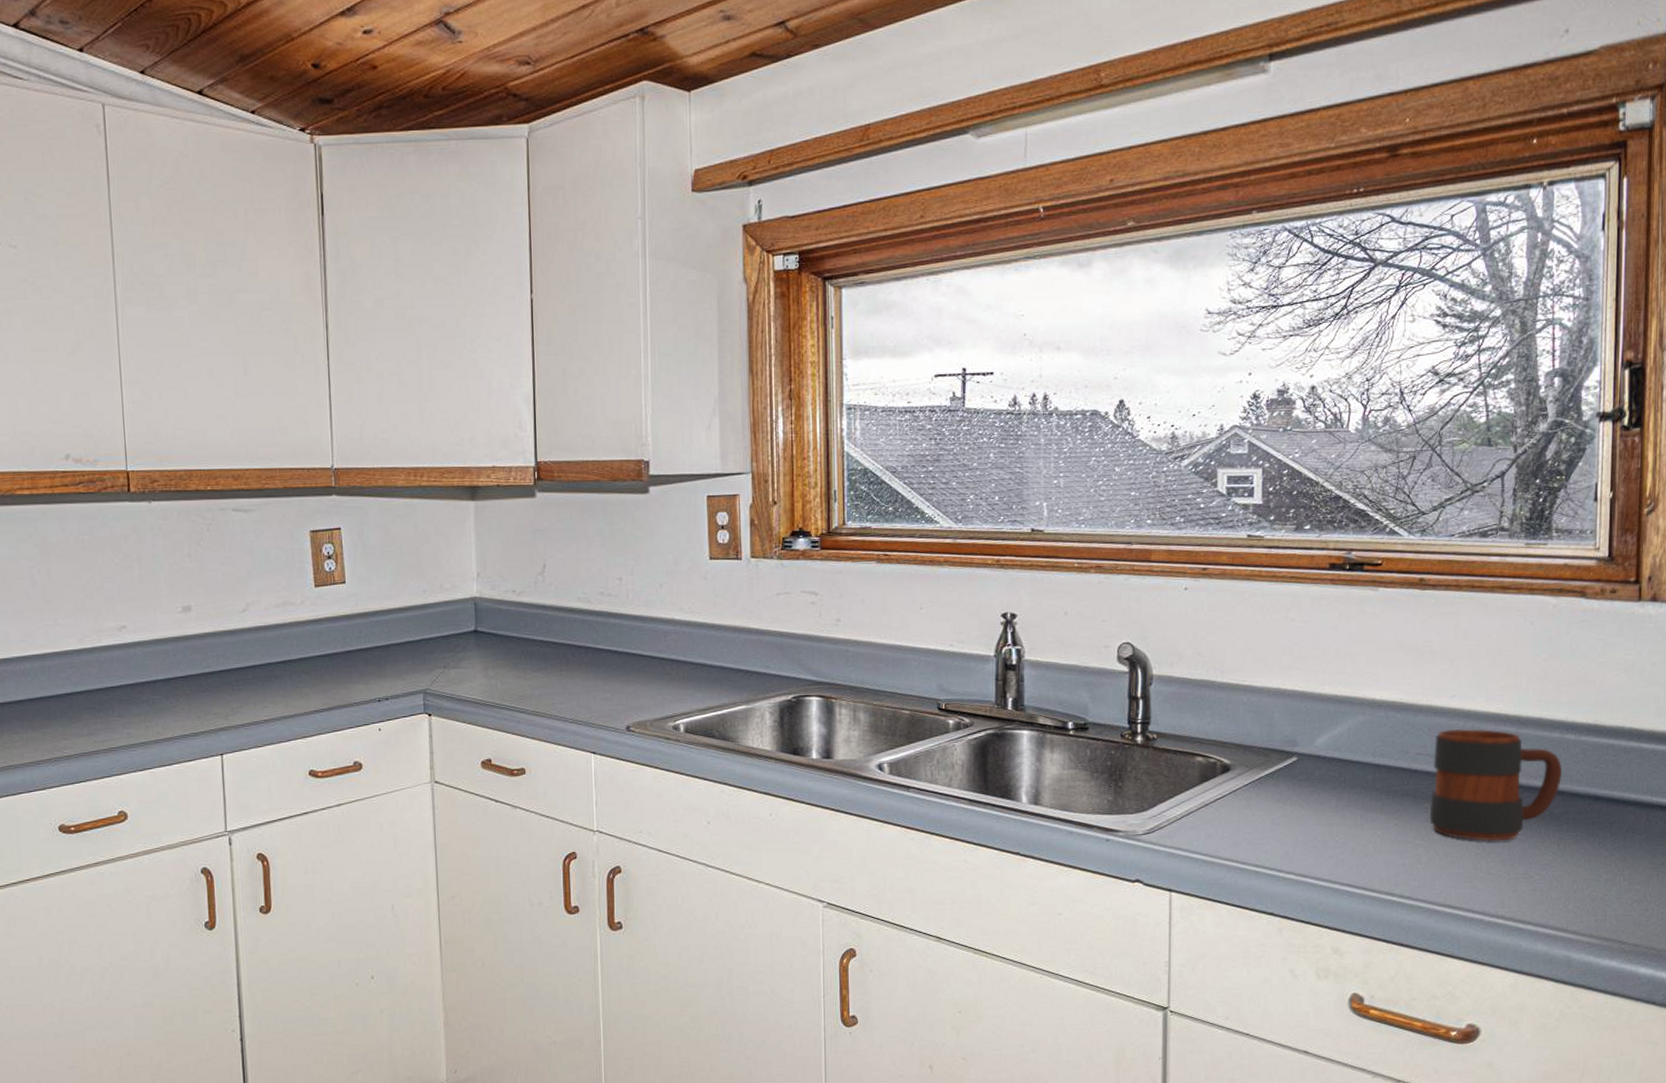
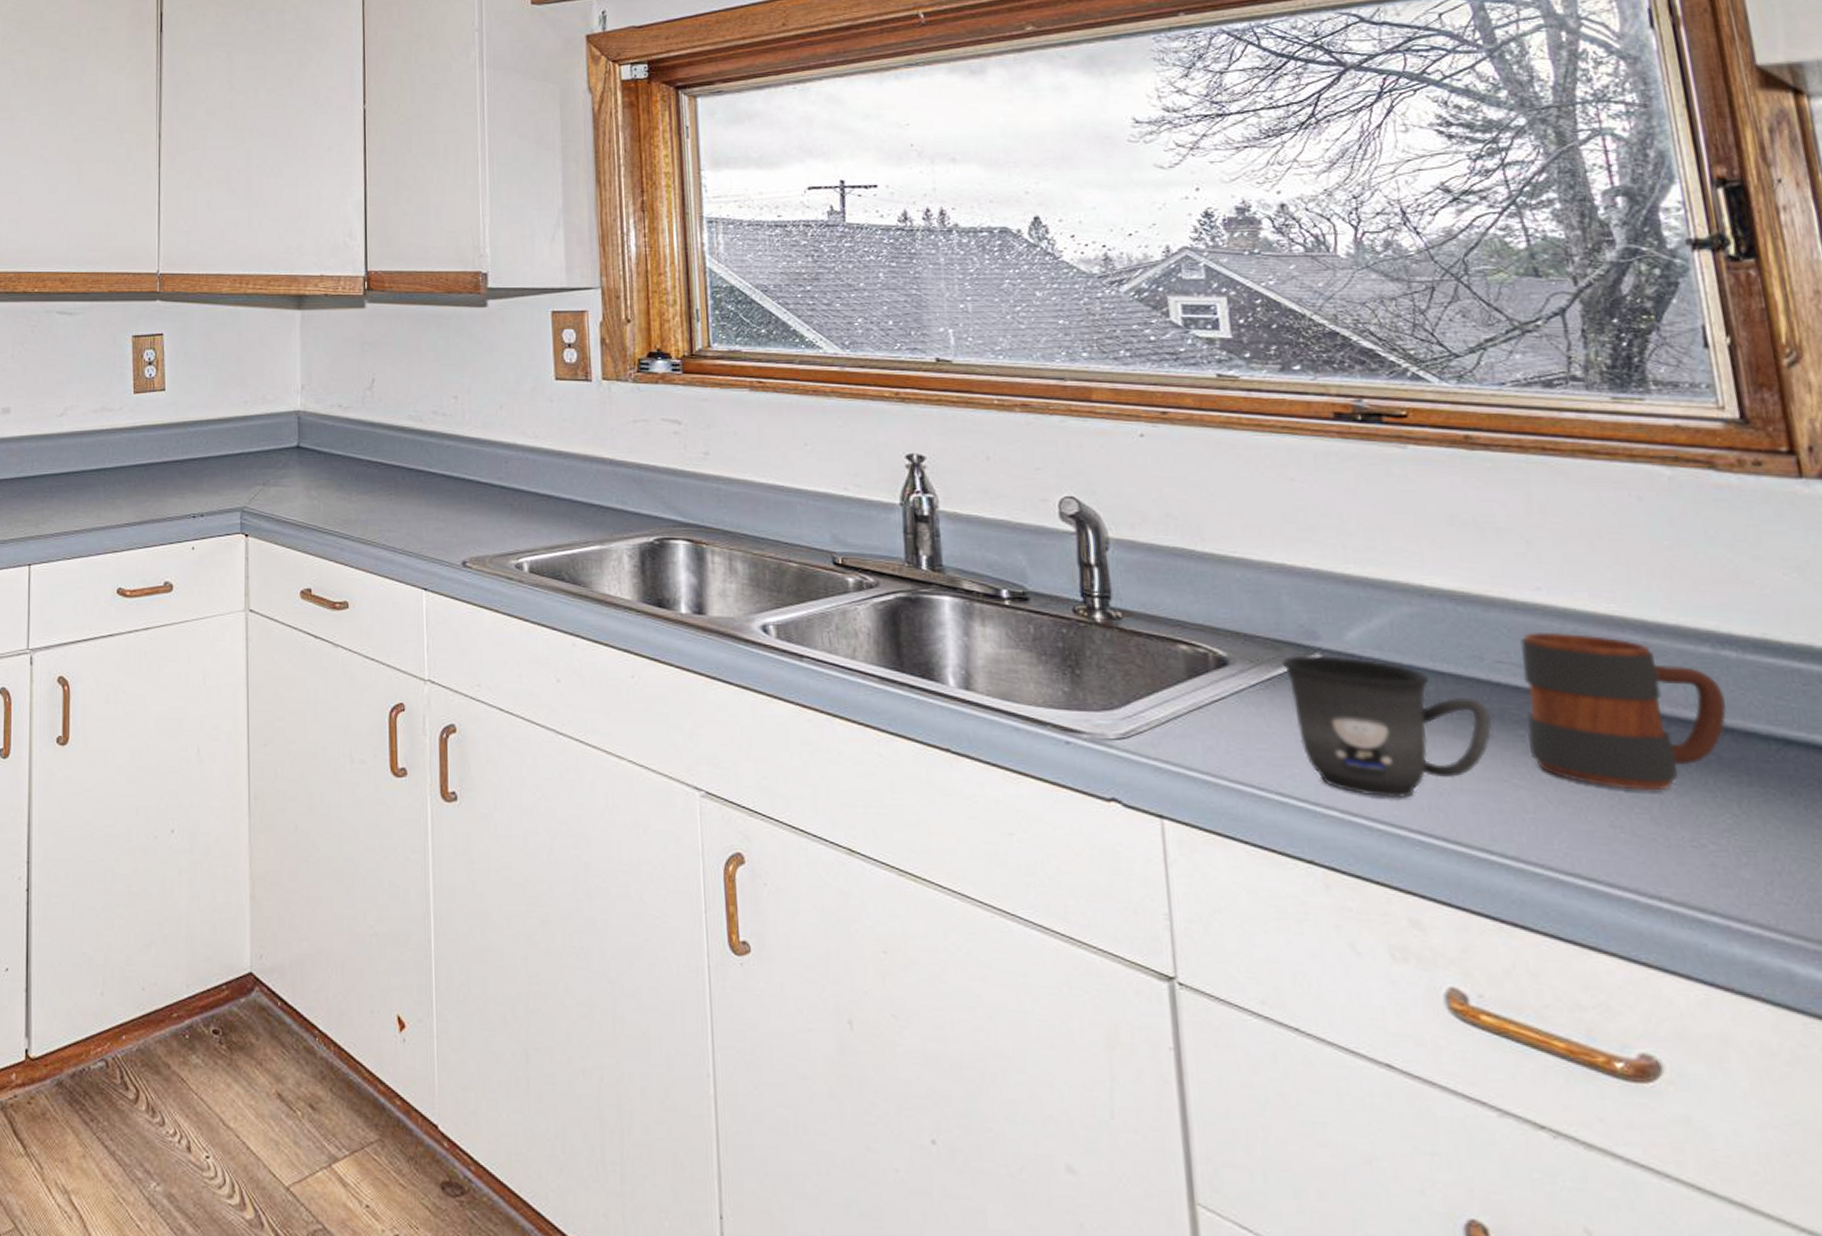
mug: none [1269,758,1408,862] -> present [1282,655,1492,799]

